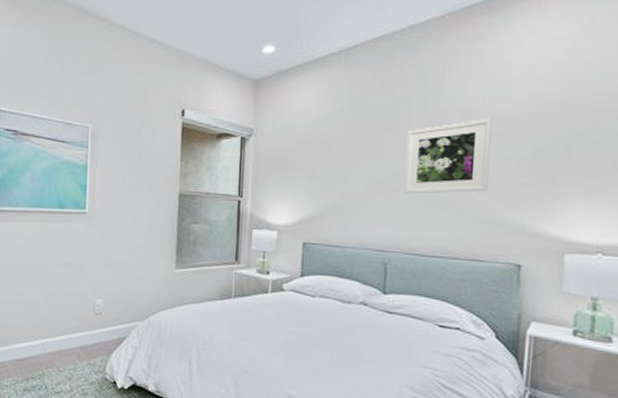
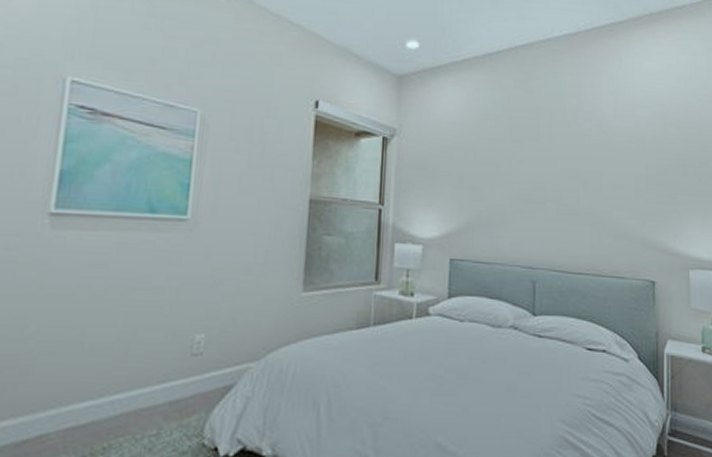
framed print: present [403,118,492,194] -> none [548,134,623,207]

